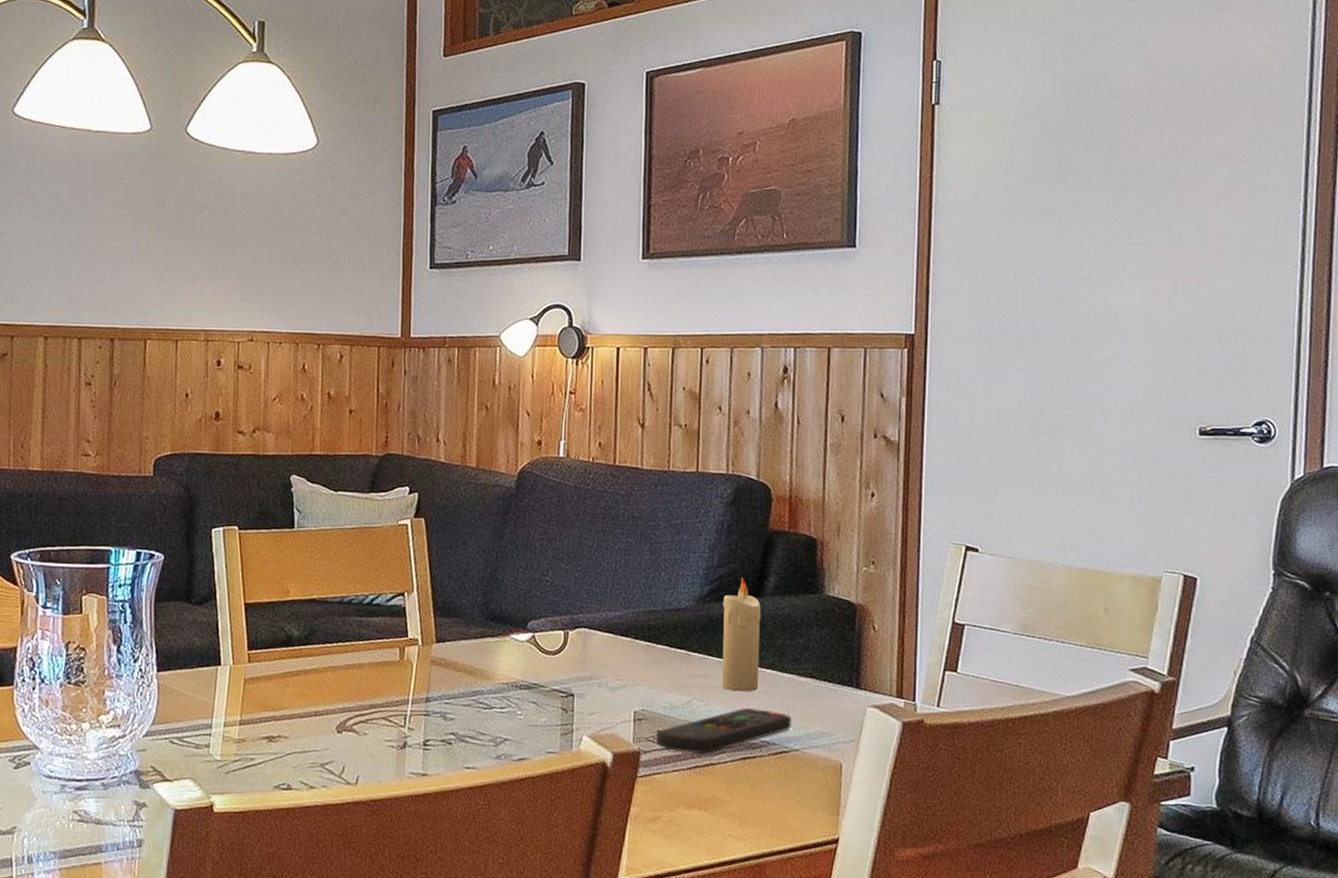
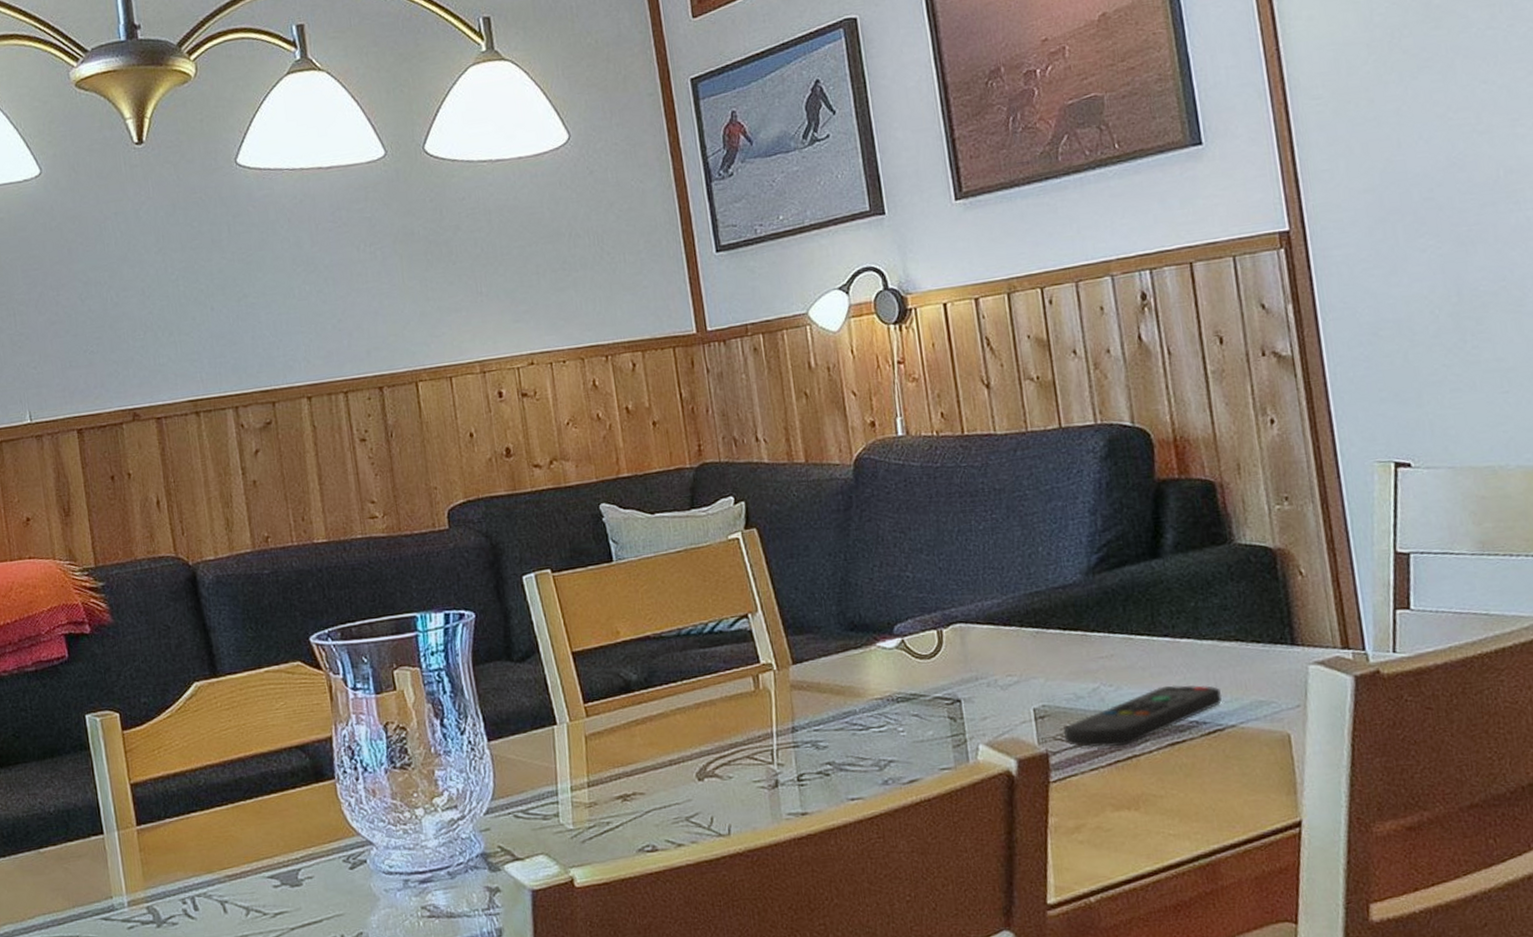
candle: present [722,576,762,692] -> none [1115,538,1175,669]

